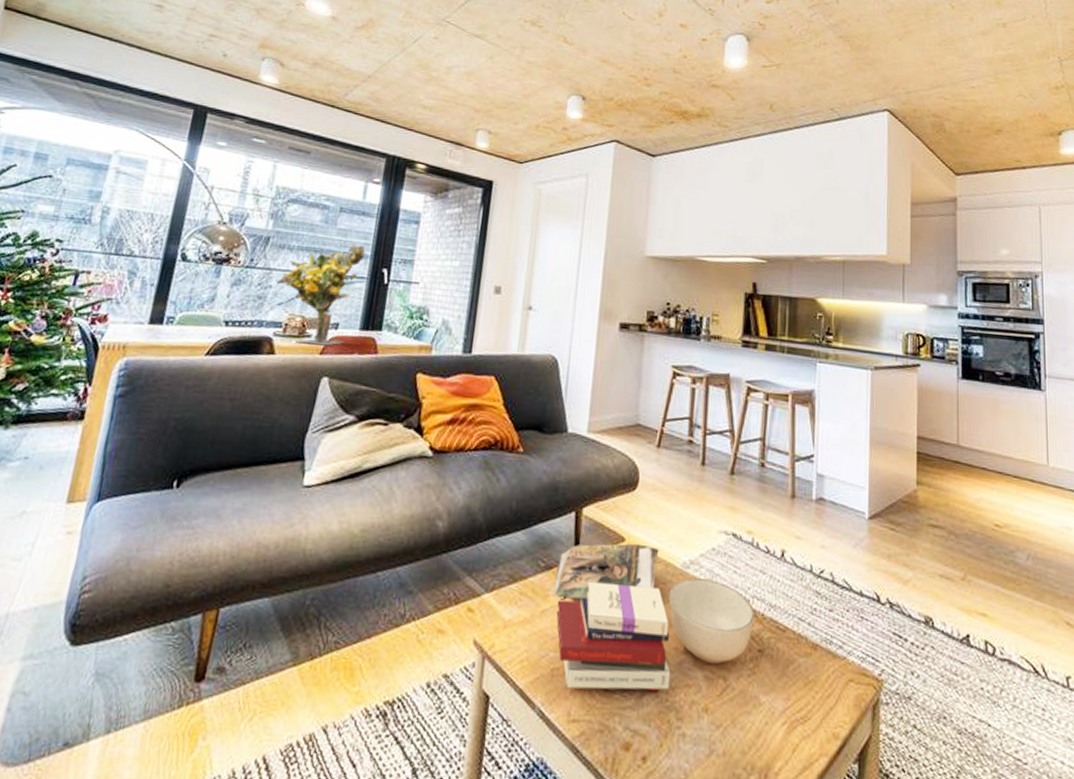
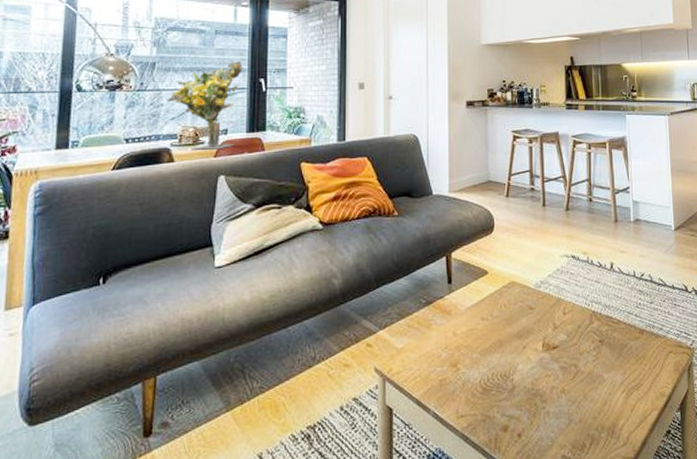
magazine: present [553,543,659,602] -> none [435,274,516,326]
books: present [556,580,671,693] -> none [439,306,534,393]
bowl: present [668,578,756,665] -> none [526,293,595,357]

